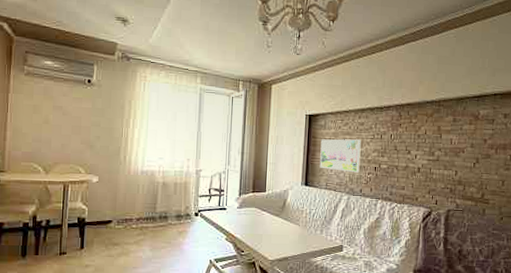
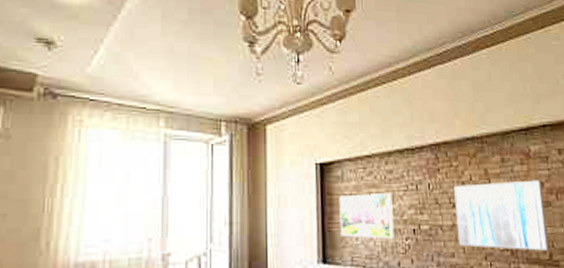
wall art: none [409,137,485,191] -> present [454,180,549,251]

